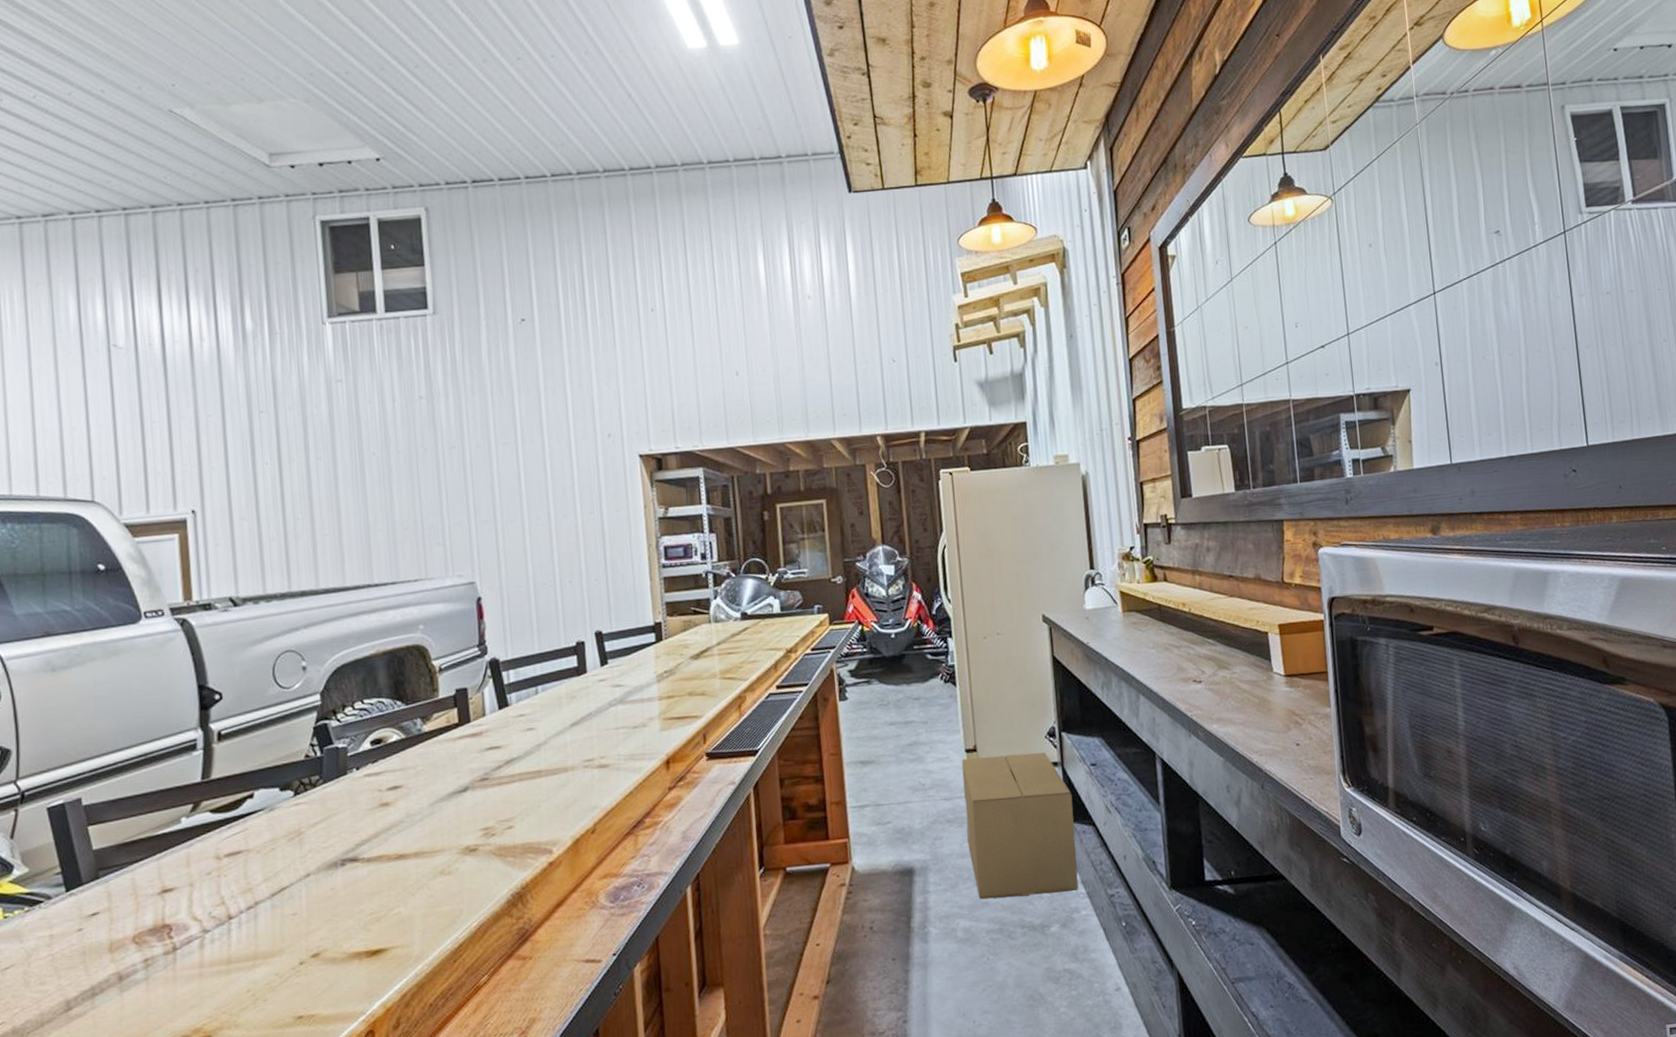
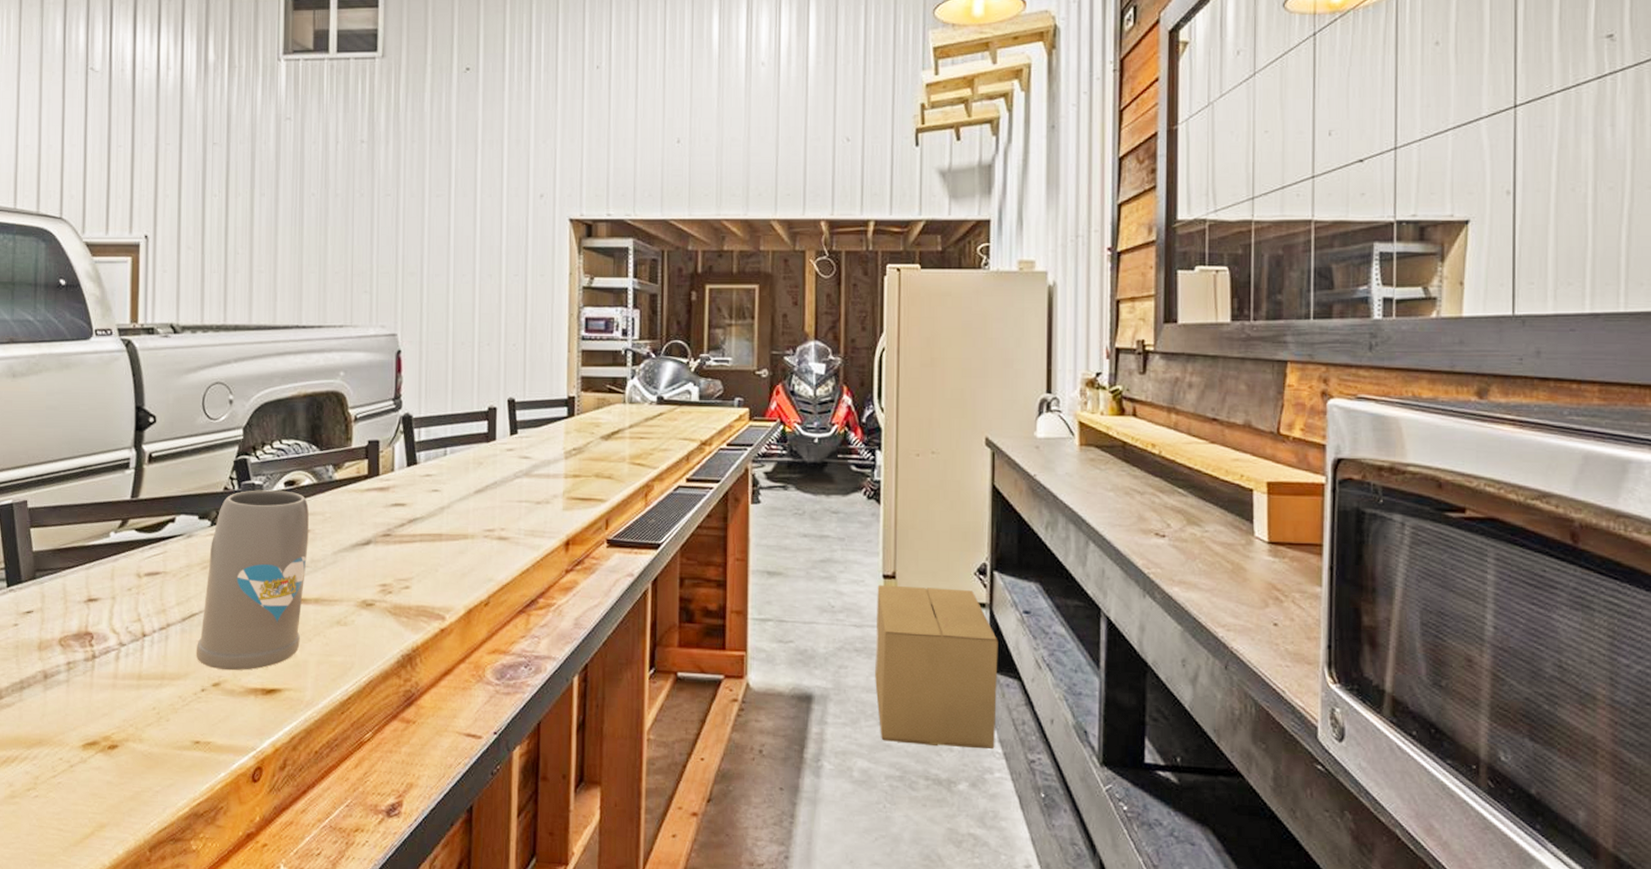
beer mug: none [289,750,403,940] -> present [196,490,310,671]

